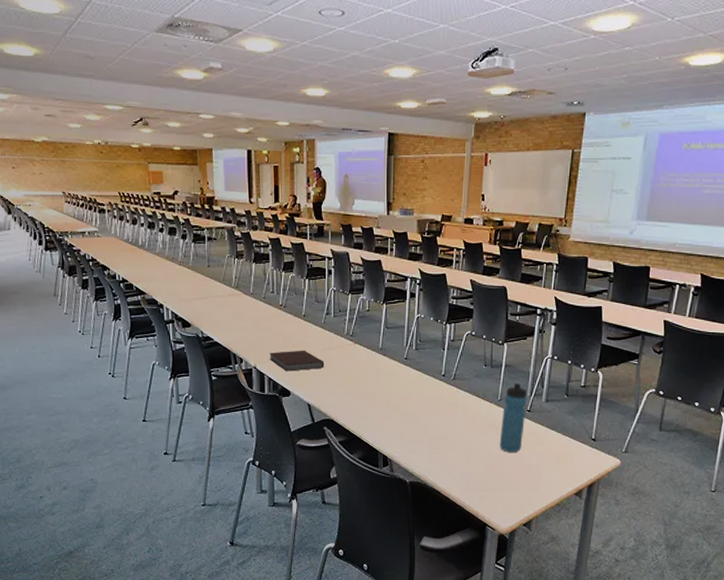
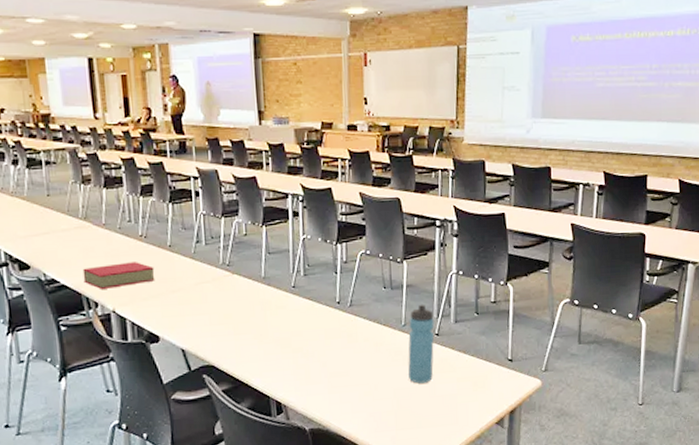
book: none [232,327,290,348] -> present [82,262,155,289]
notebook: present [270,350,325,372] -> none [131,286,199,313]

